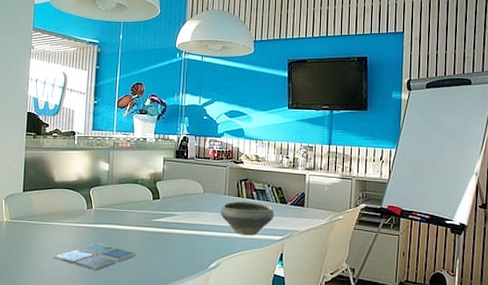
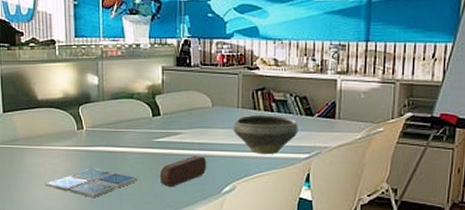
pencil case: none [155,234,197,263] -> present [159,155,207,188]

